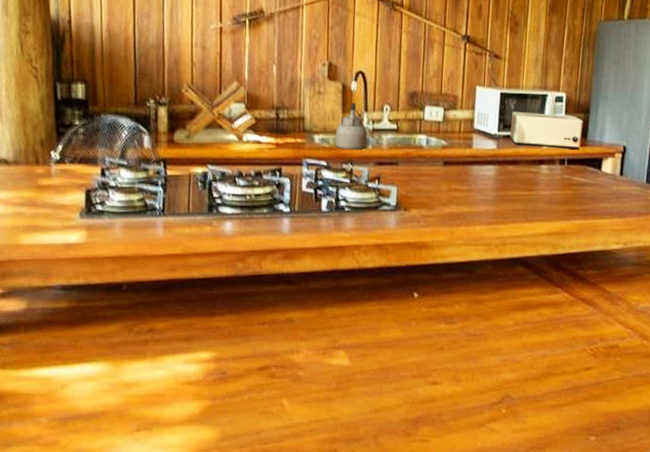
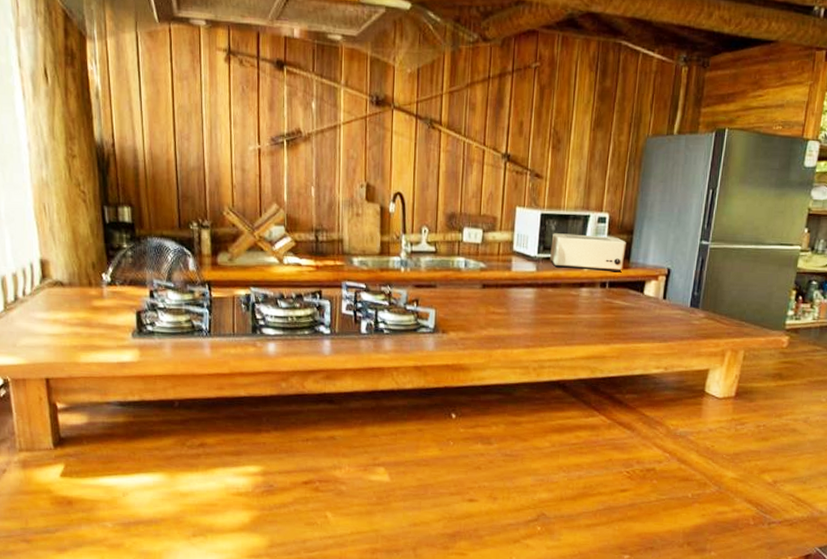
kettle: present [335,102,368,151] -> none [373,224,407,273]

